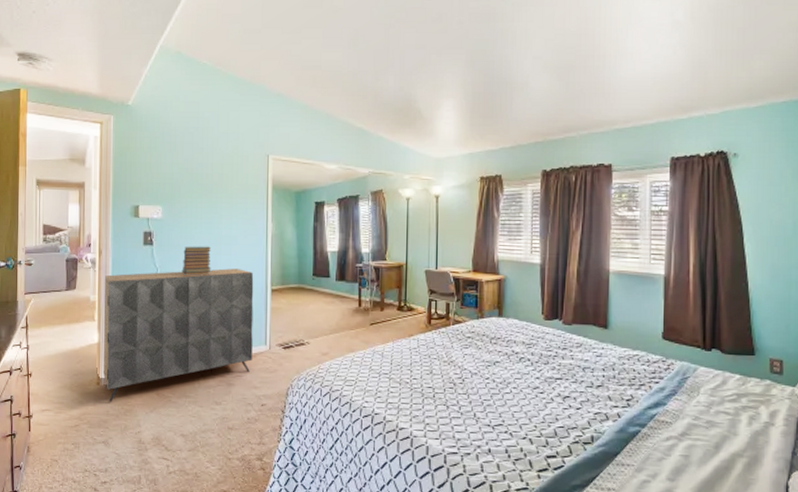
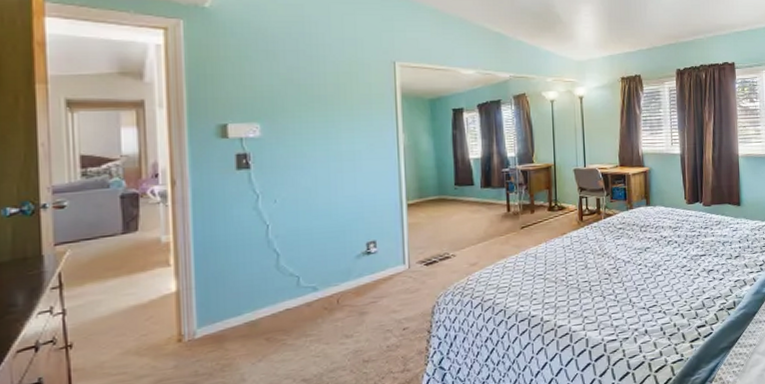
dresser: present [103,268,254,402] -> none [181,186,389,360]
book stack: present [181,246,211,277] -> none [291,164,331,201]

